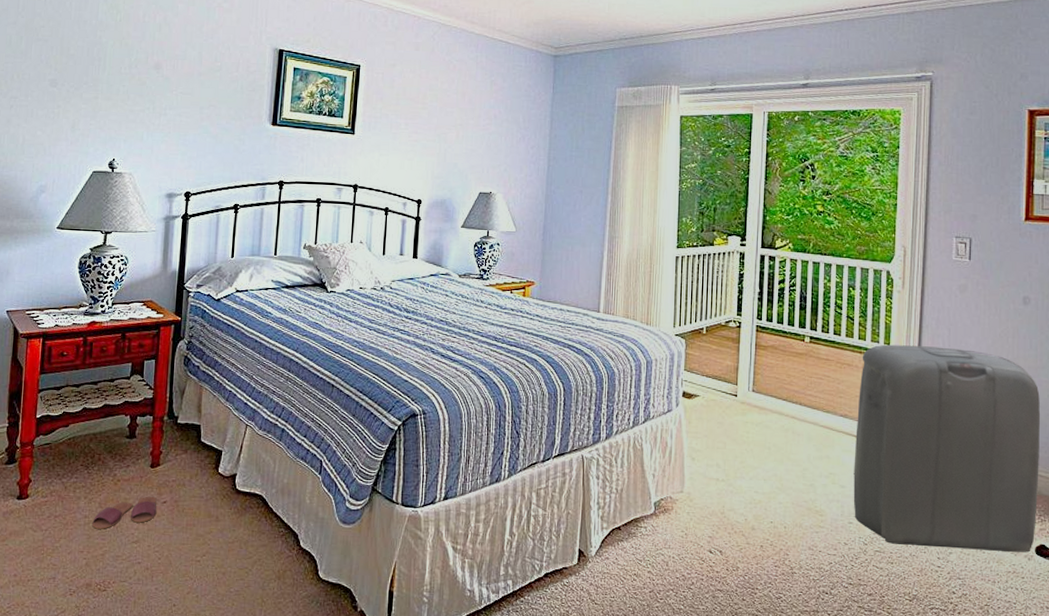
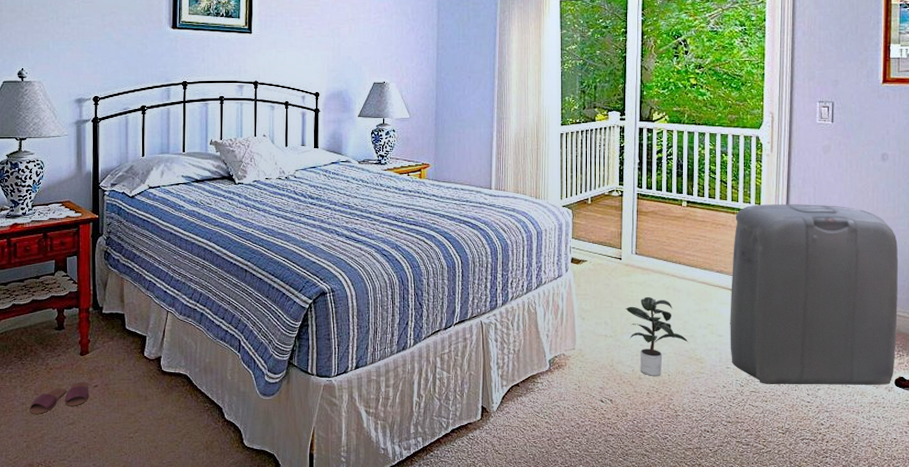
potted plant: none [739,438,807,528] -> present [625,296,688,376]

